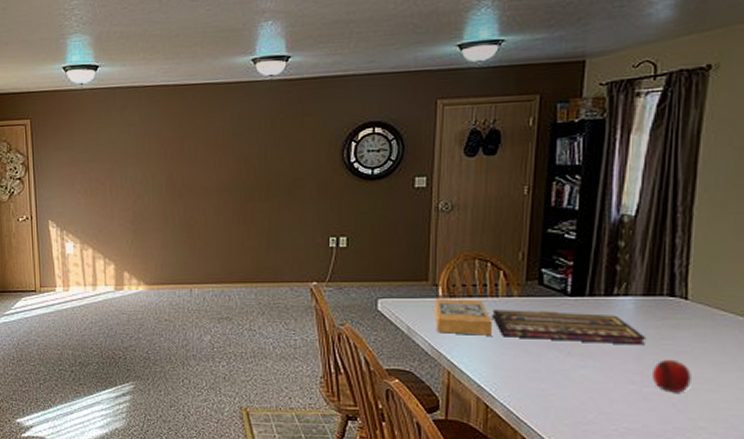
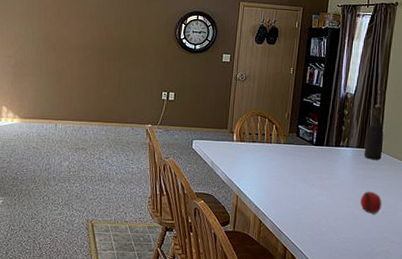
board game: present [434,299,647,346] -> none [230,142,358,181]
bottle: none [656,228,692,312] -> present [364,104,384,160]

